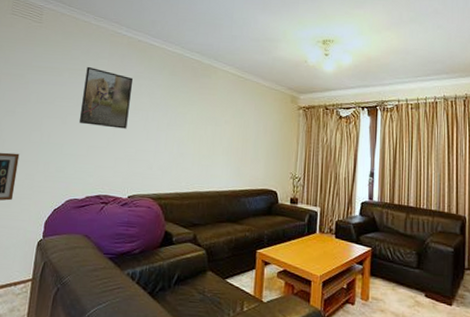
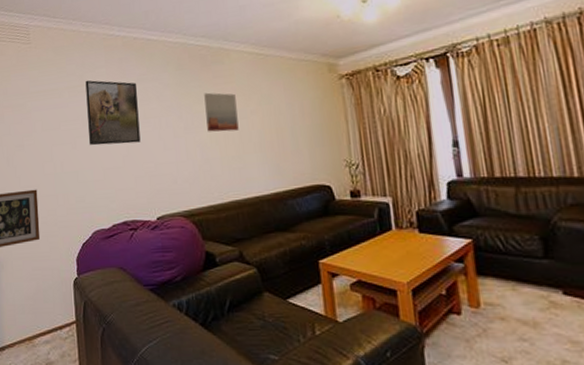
wall art: none [186,98,215,135] -> present [204,92,239,132]

